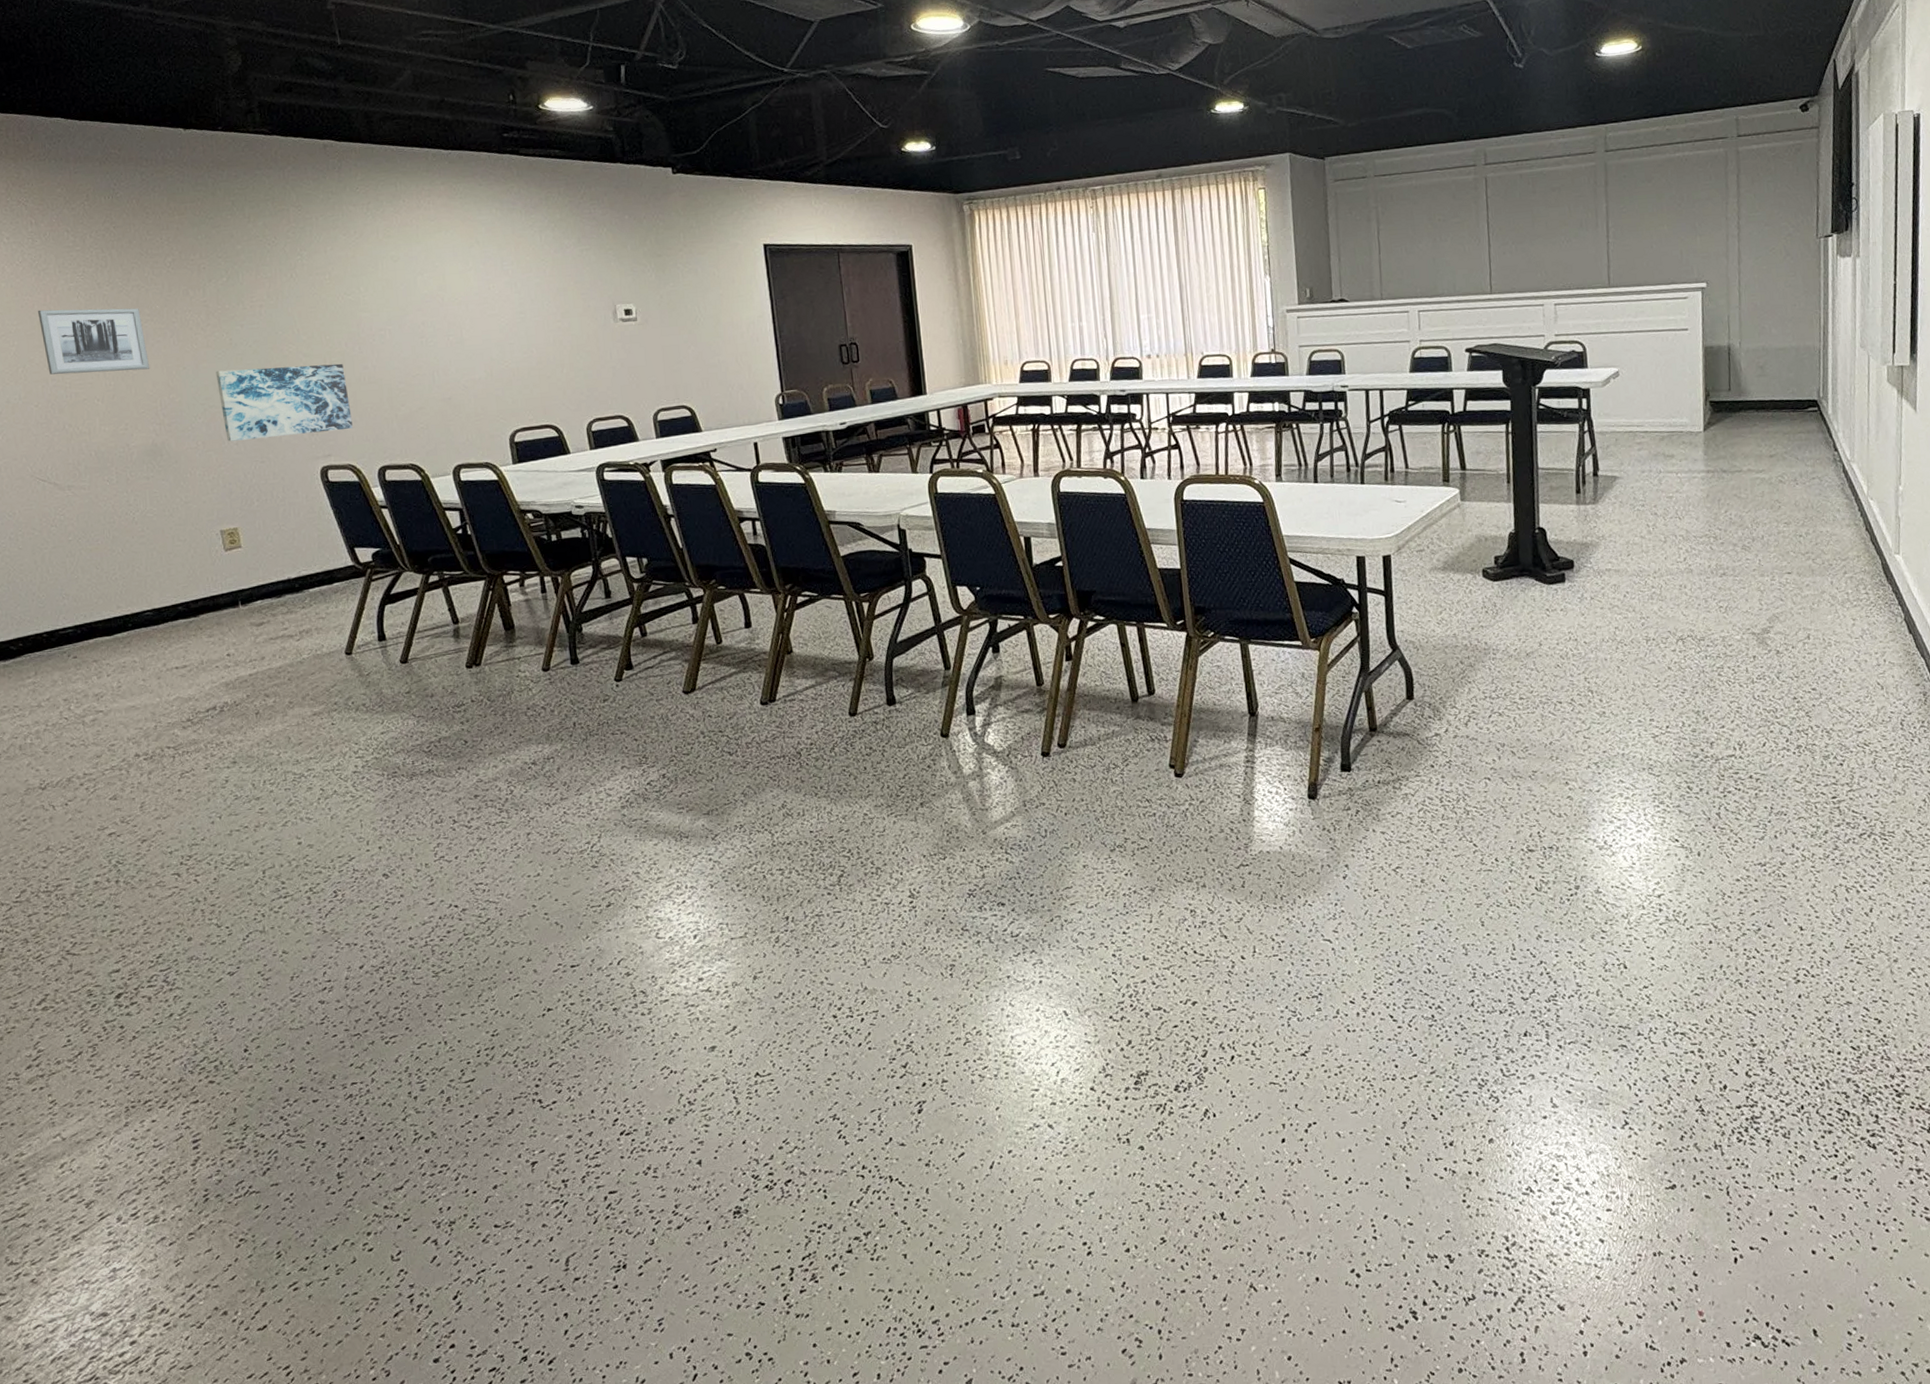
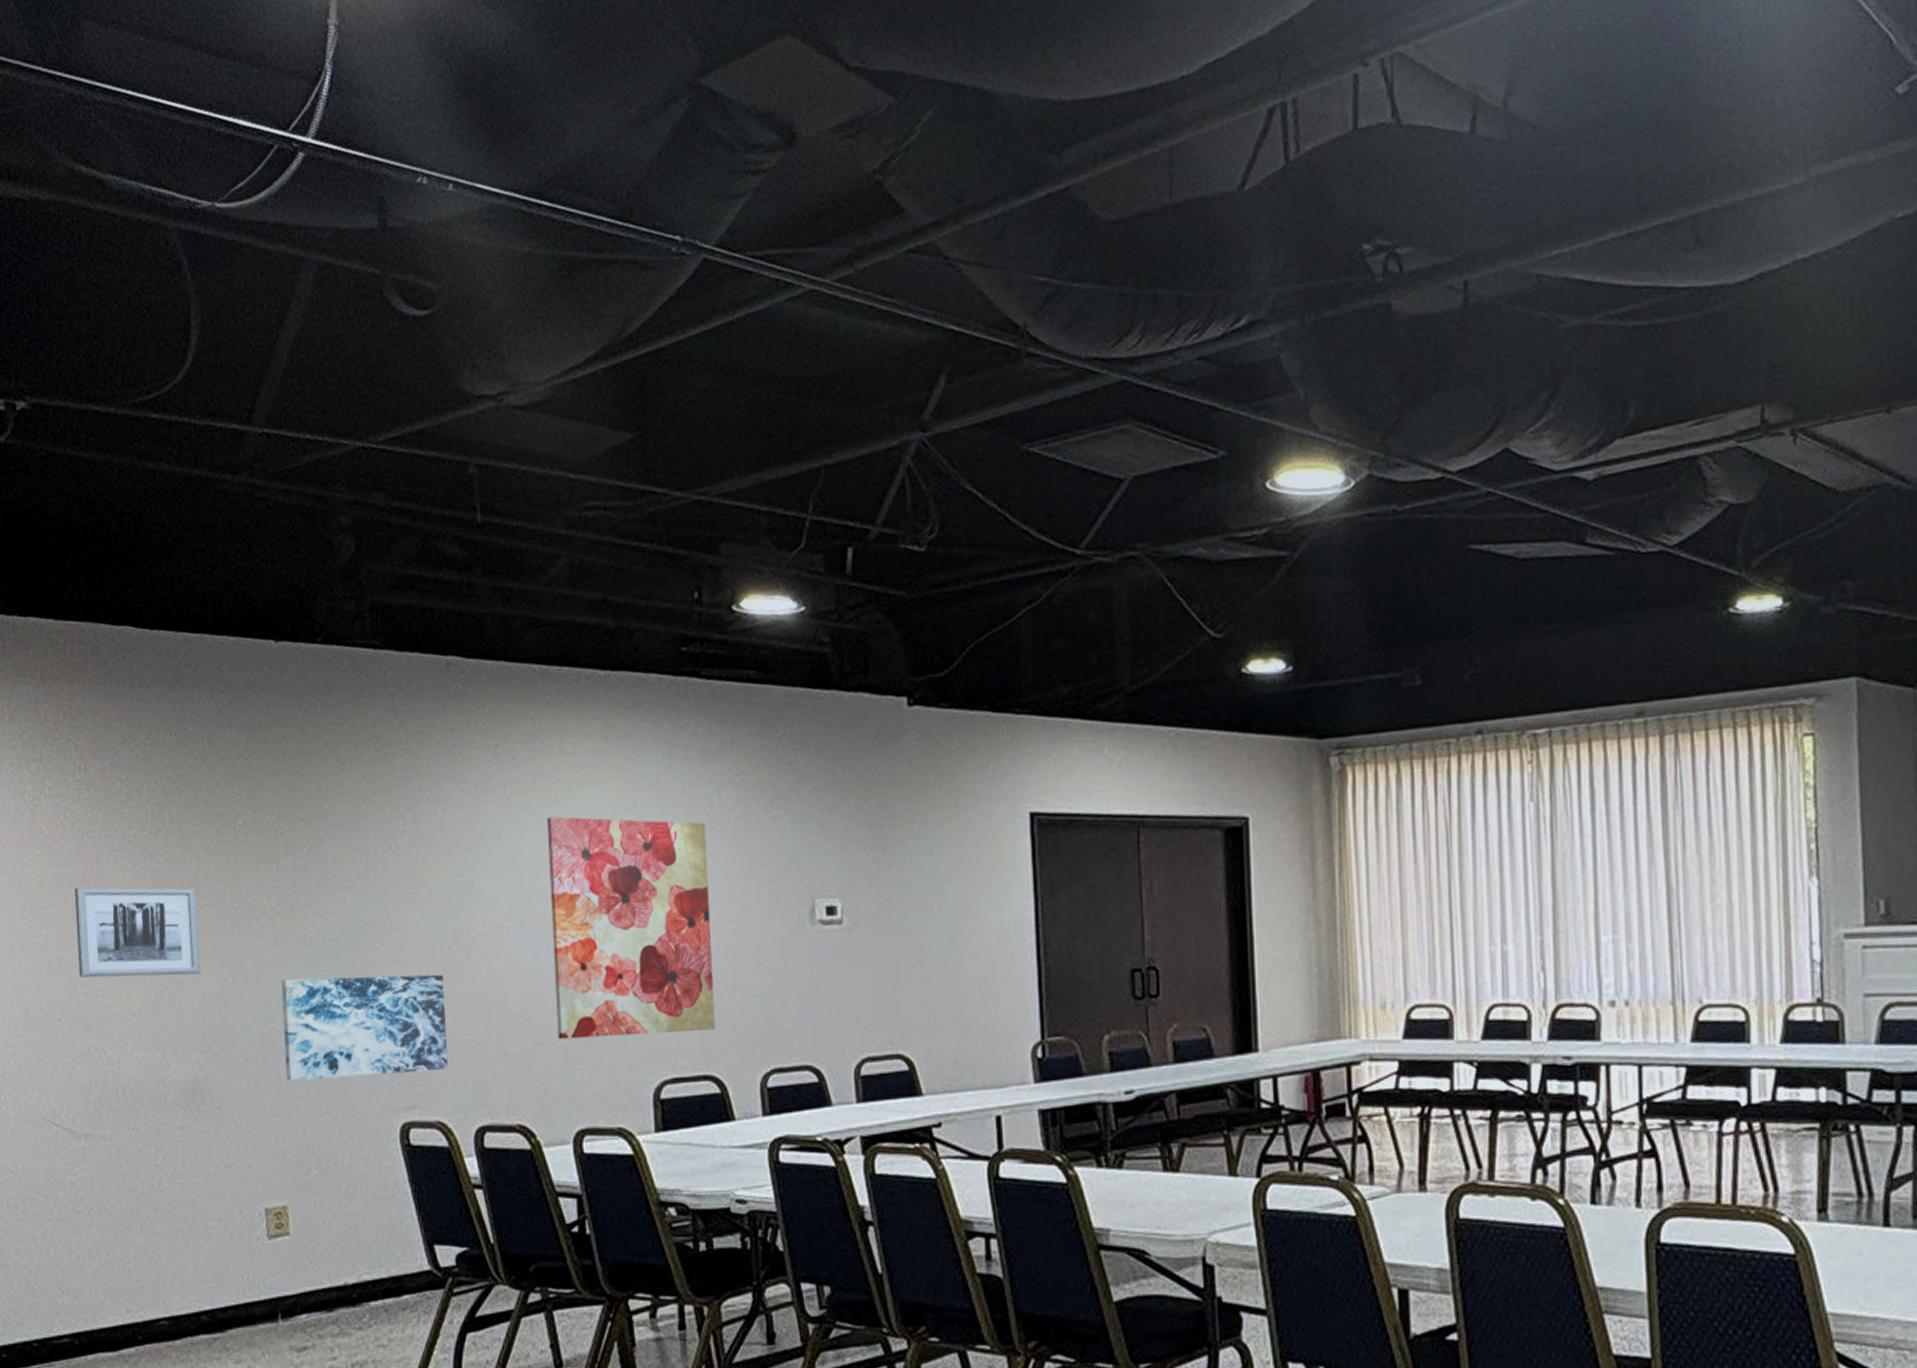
wall art: none [412,252,551,405] -> present [546,816,716,1040]

